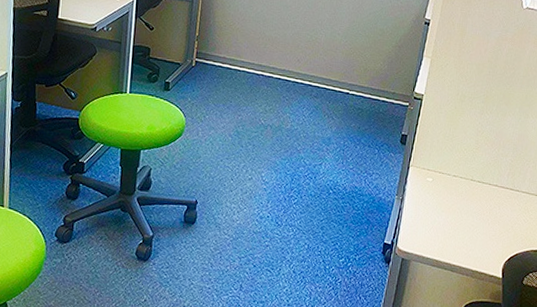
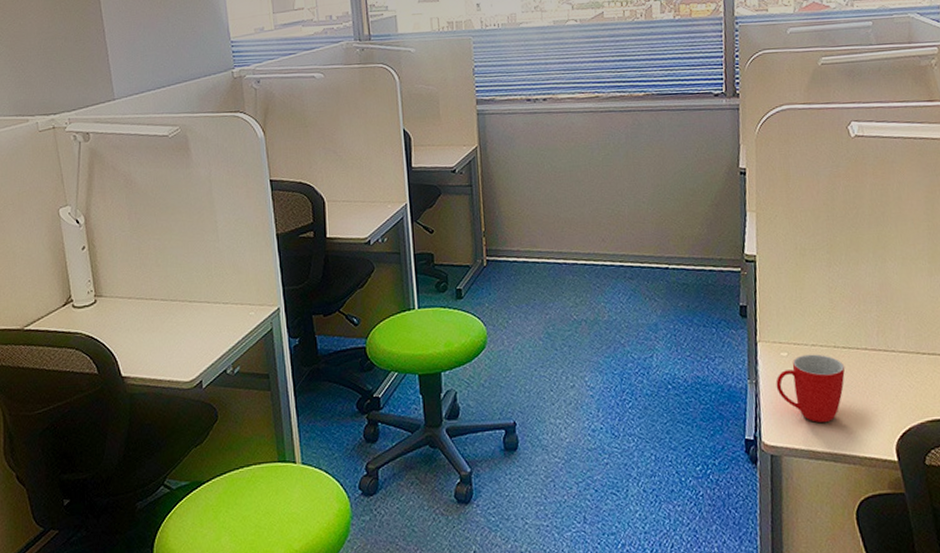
mug: none [417,182,477,239] -> present [775,354,846,422]

